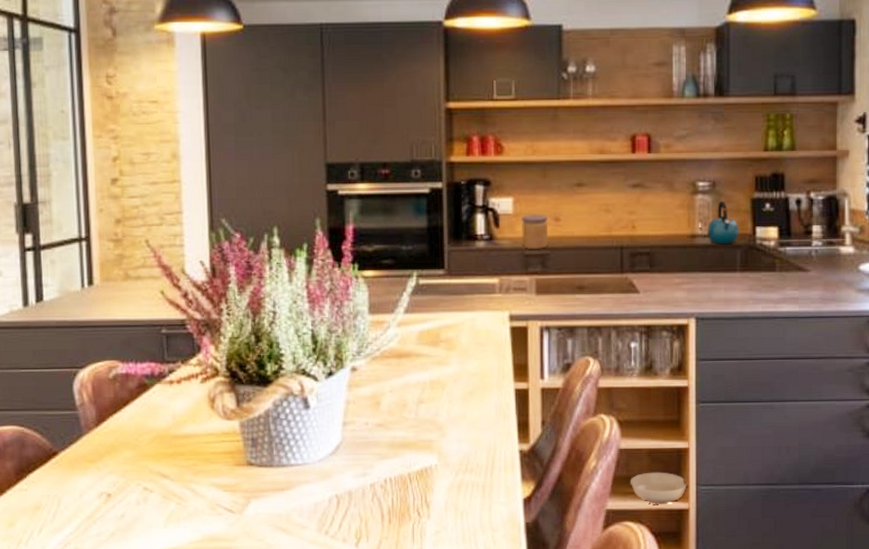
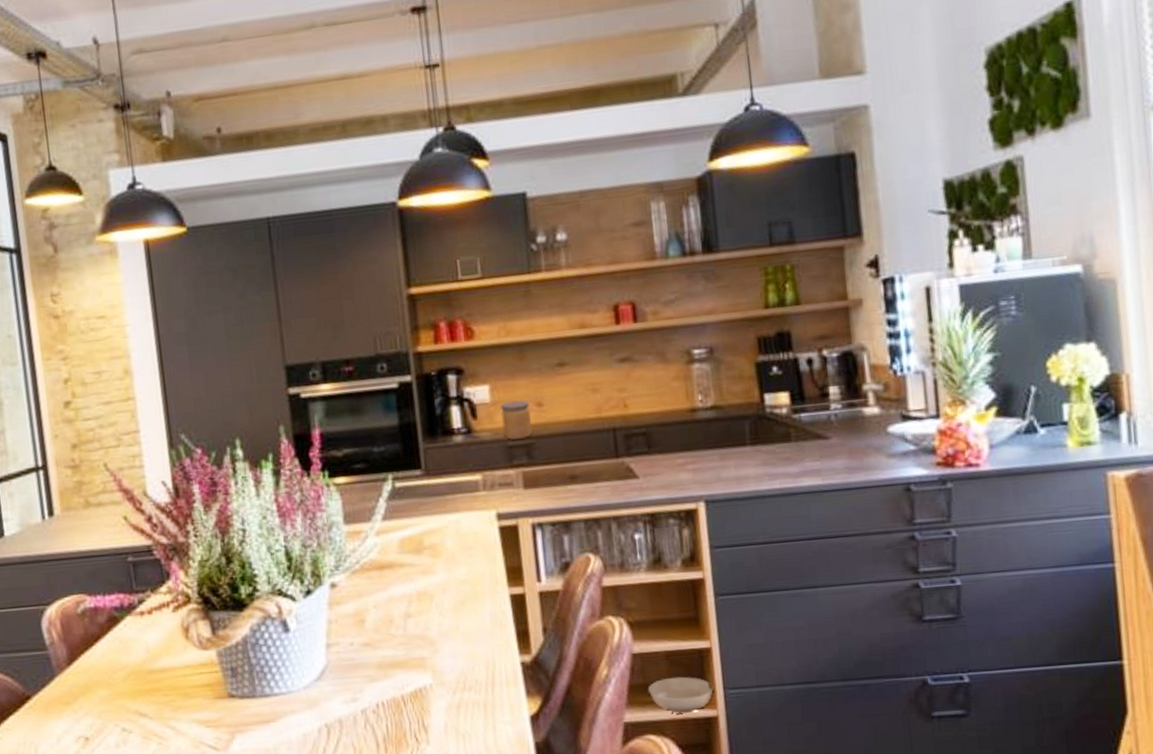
kettle: present [706,200,739,245] -> none [708,367,746,417]

